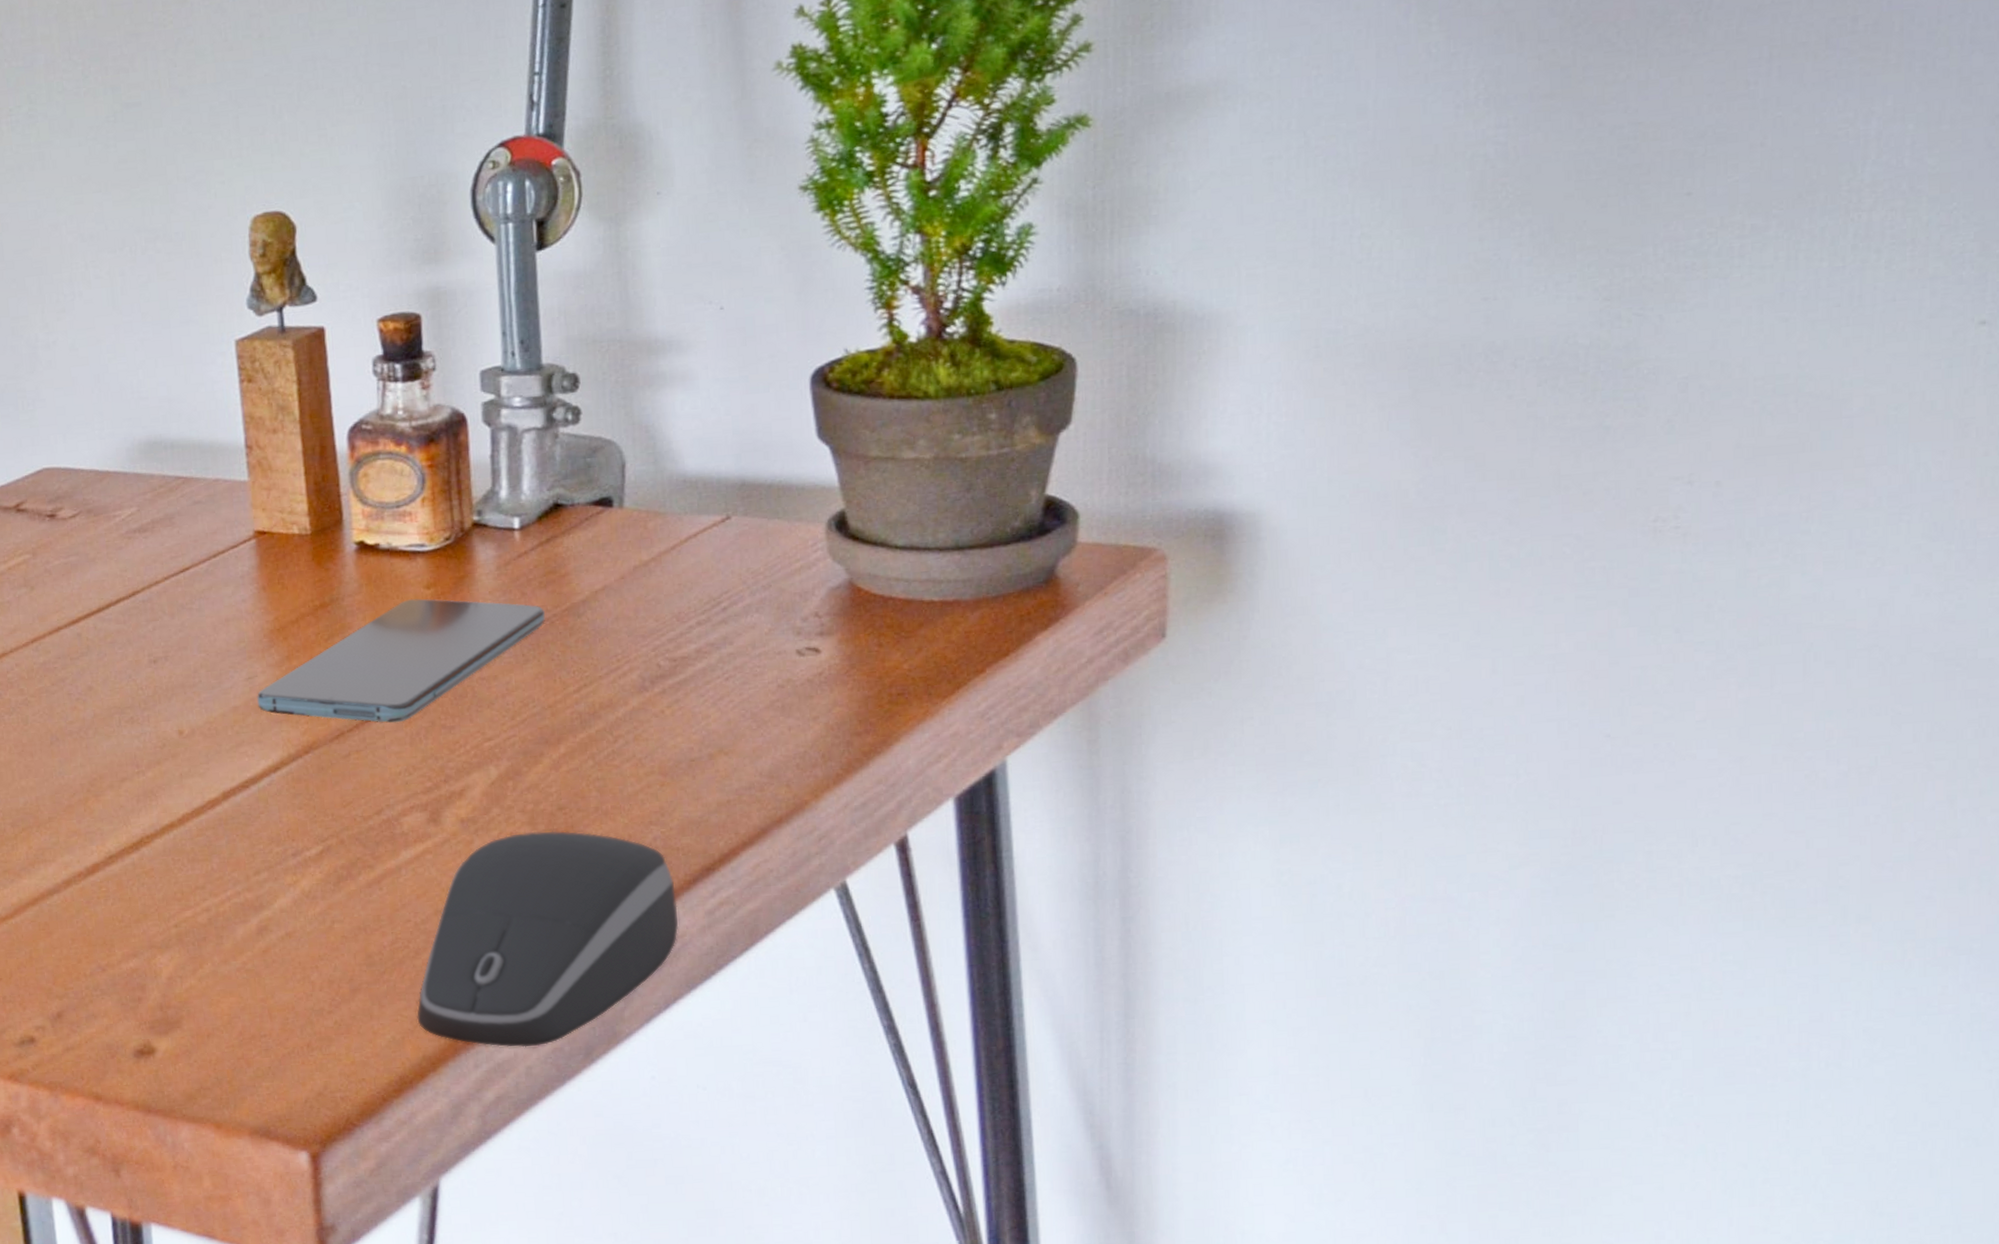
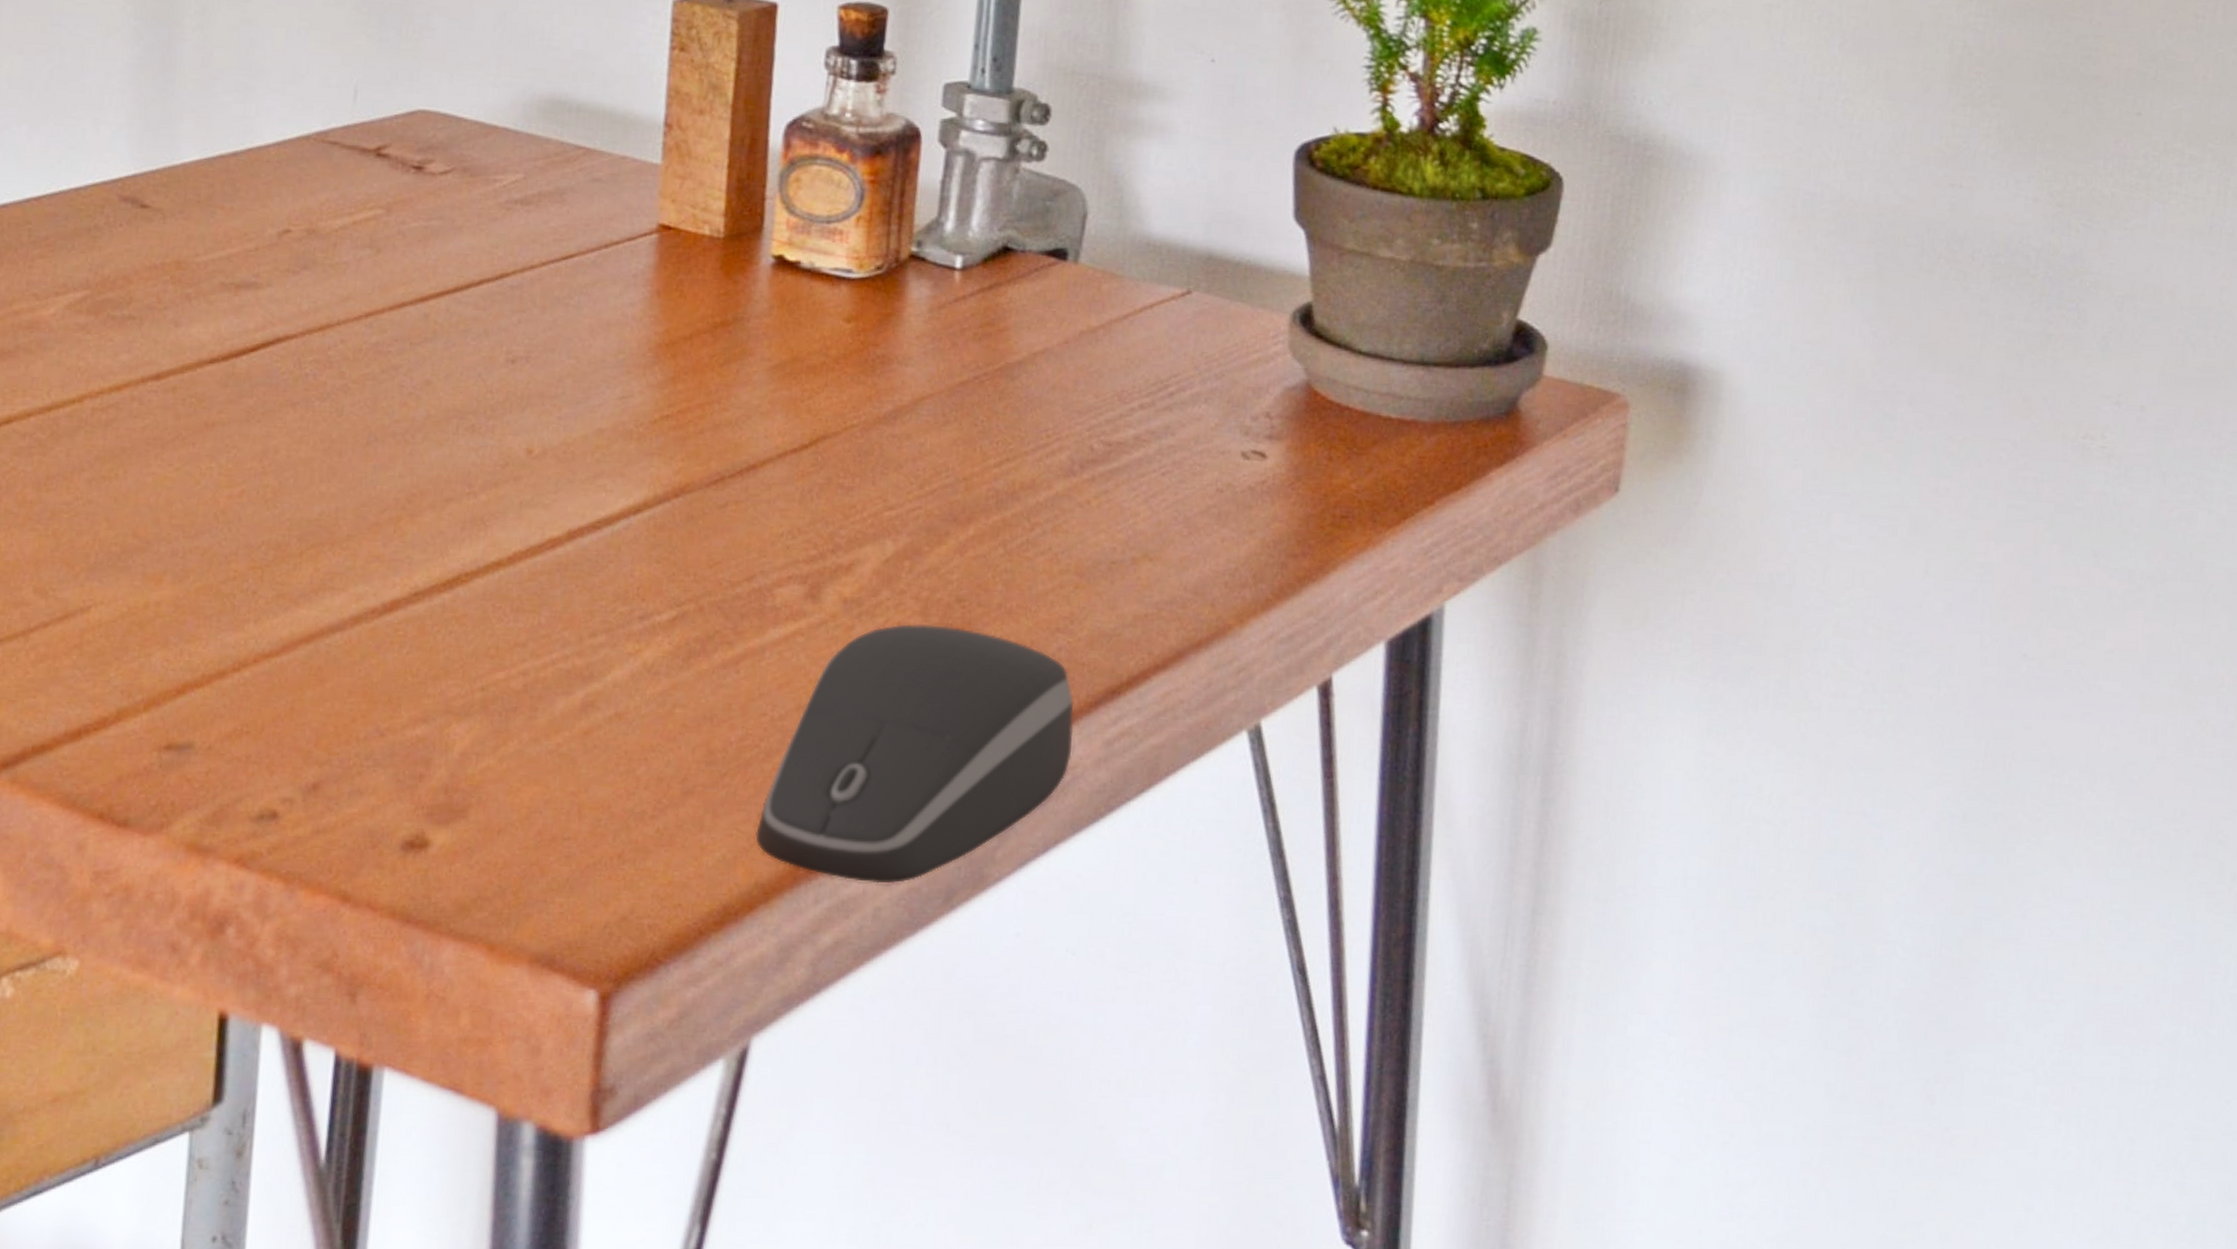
smartphone: present [256,598,545,723] -> none [627,331,975,475]

